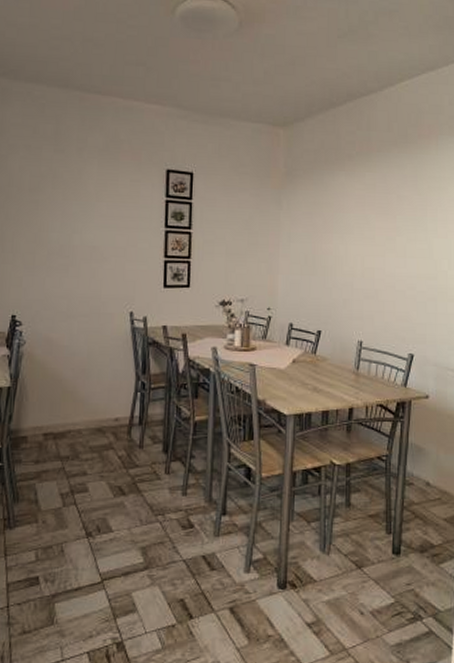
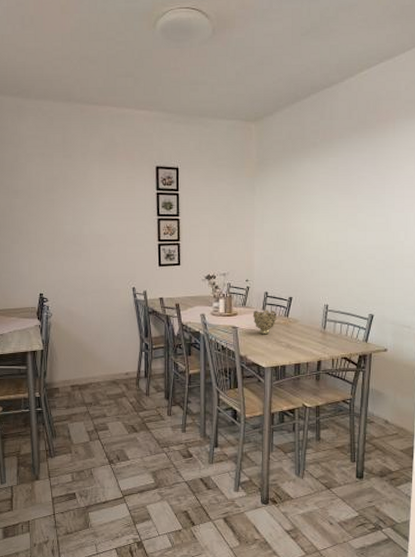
decorative bowl: none [274,345,304,375] -> present [252,310,278,335]

